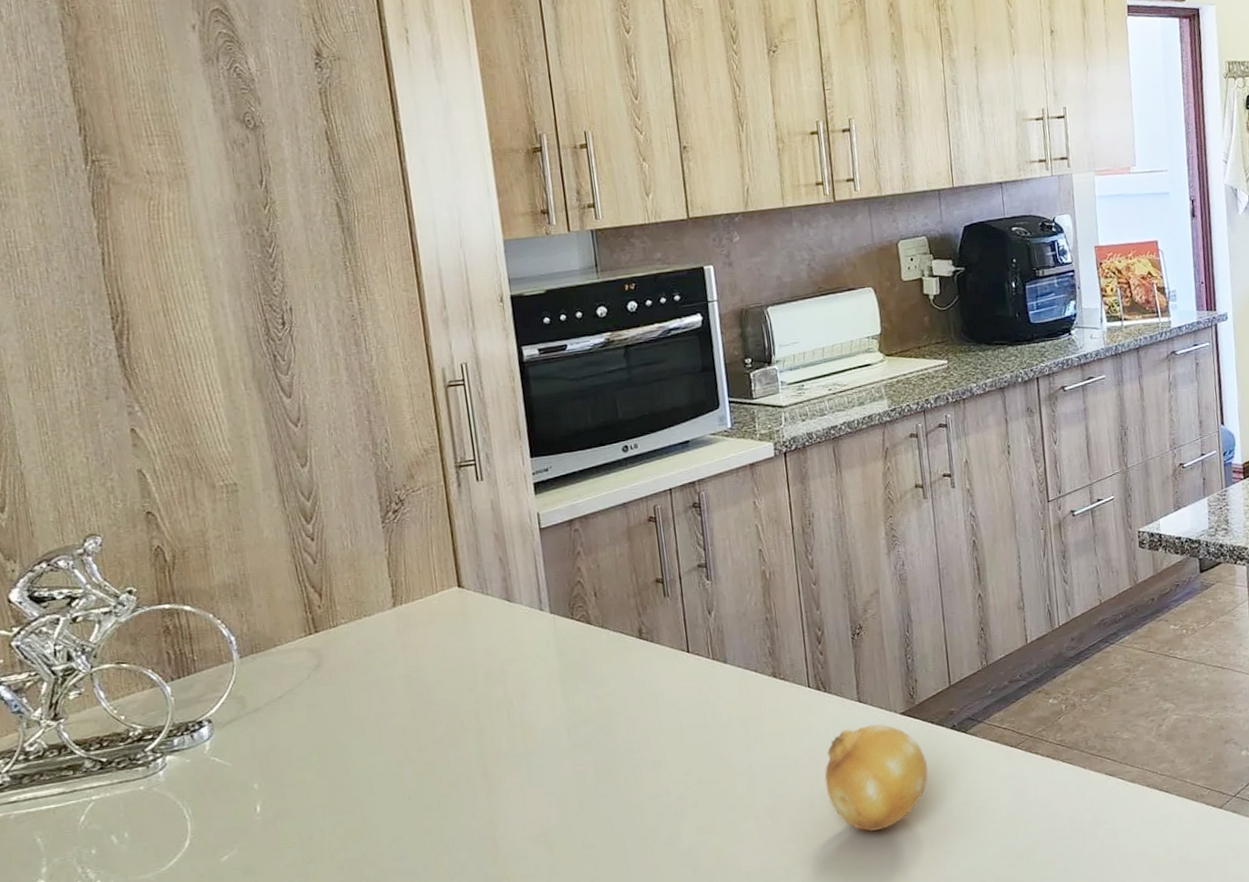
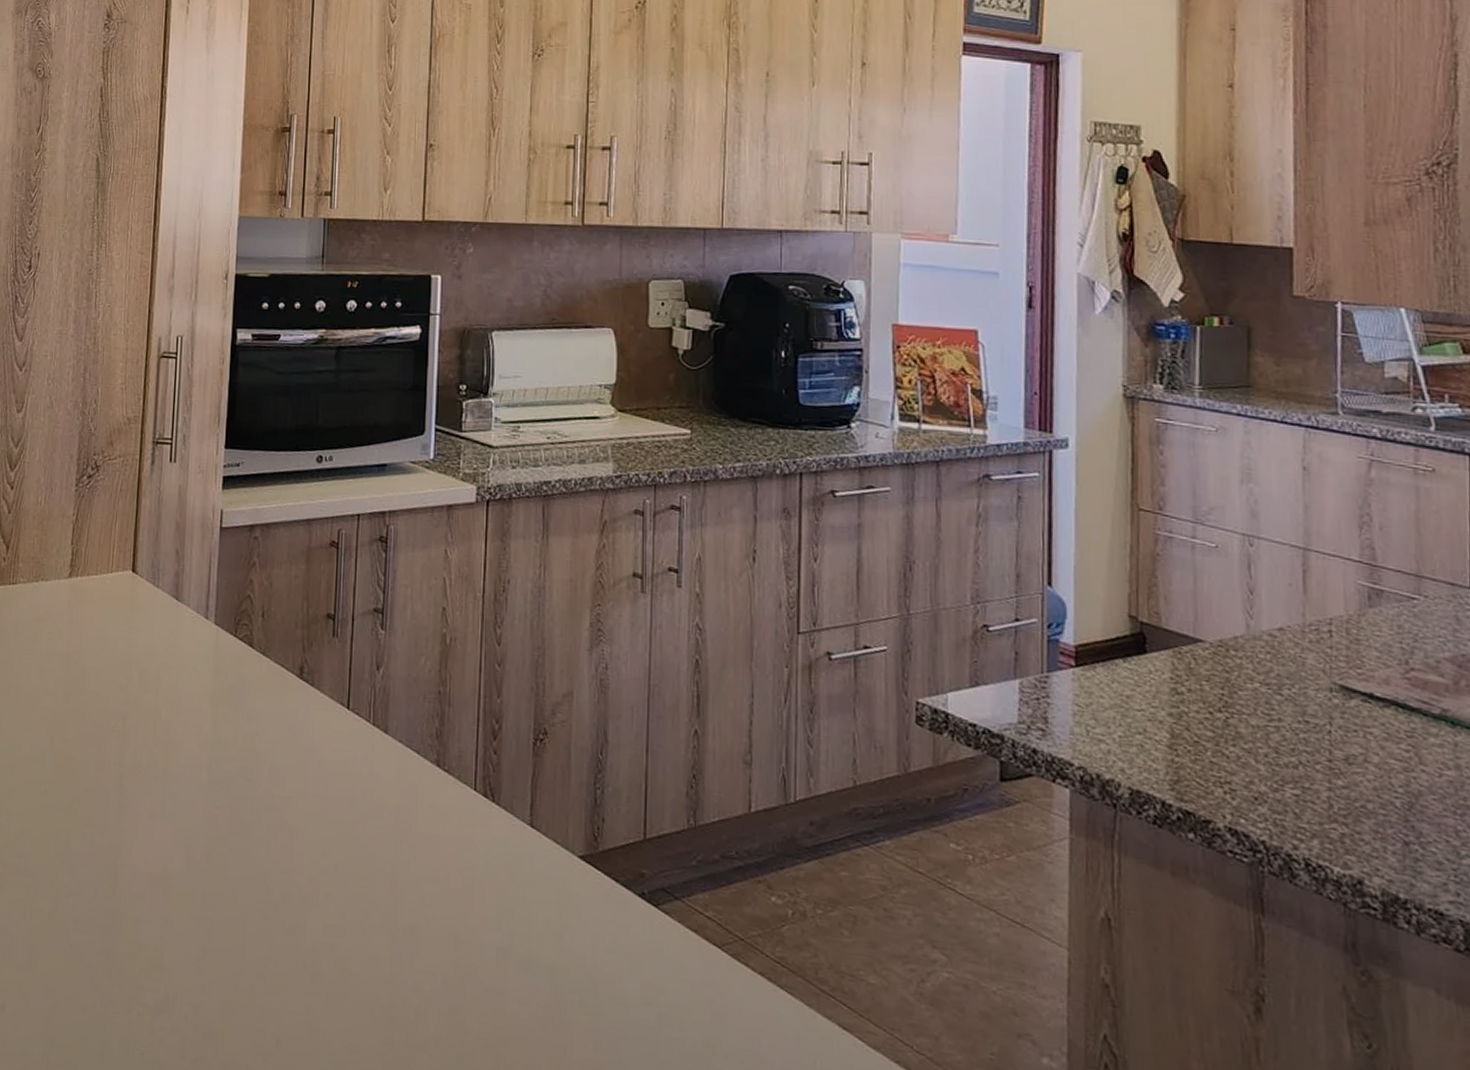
fruit: present [824,724,928,831] -> none [477,857,603,1002]

